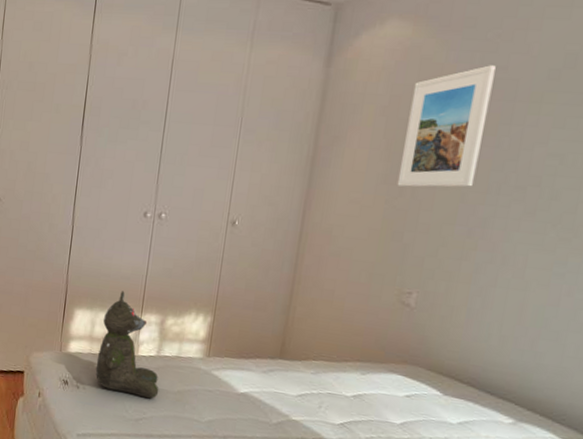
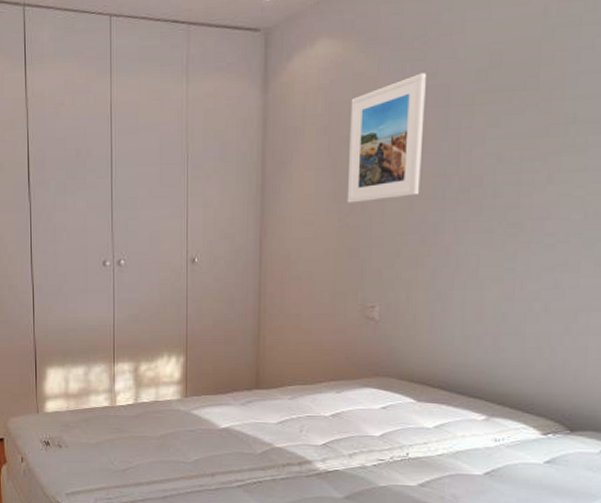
teddy bear: present [95,291,159,399] -> none [75,343,142,448]

